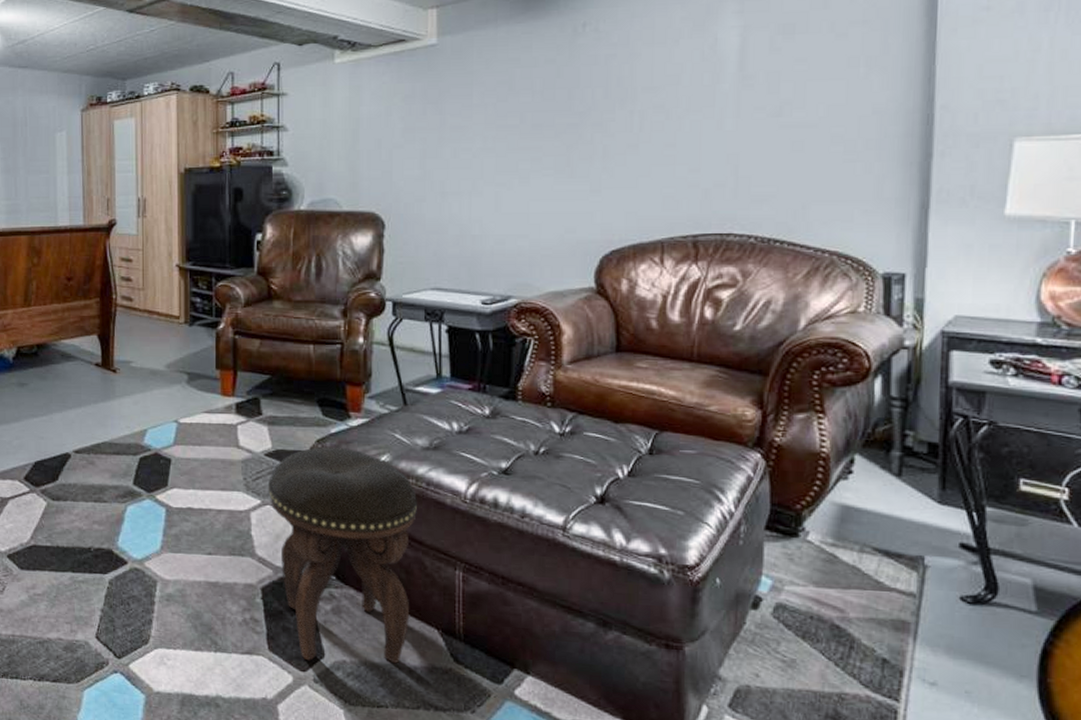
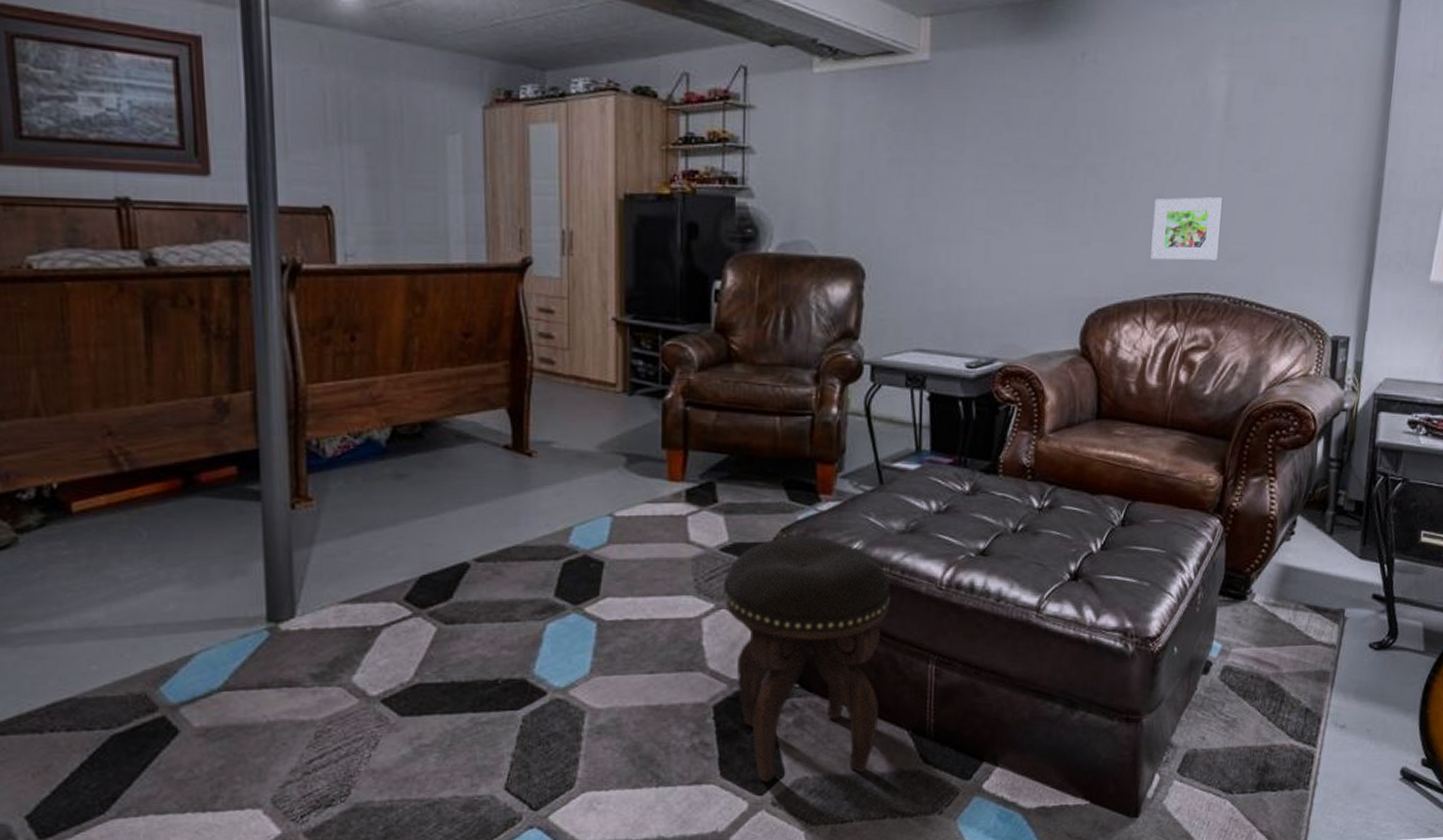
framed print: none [665,143,743,204] -> present [1150,197,1224,260]

